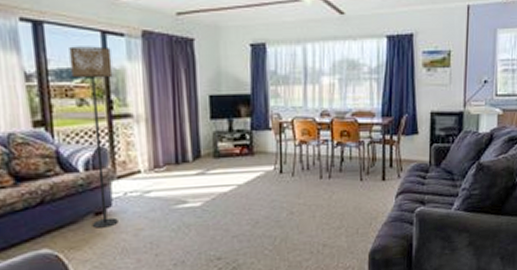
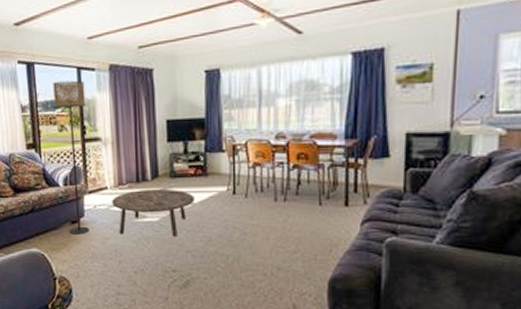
coffee table: none [146,170,241,224] -> present [112,188,195,236]

